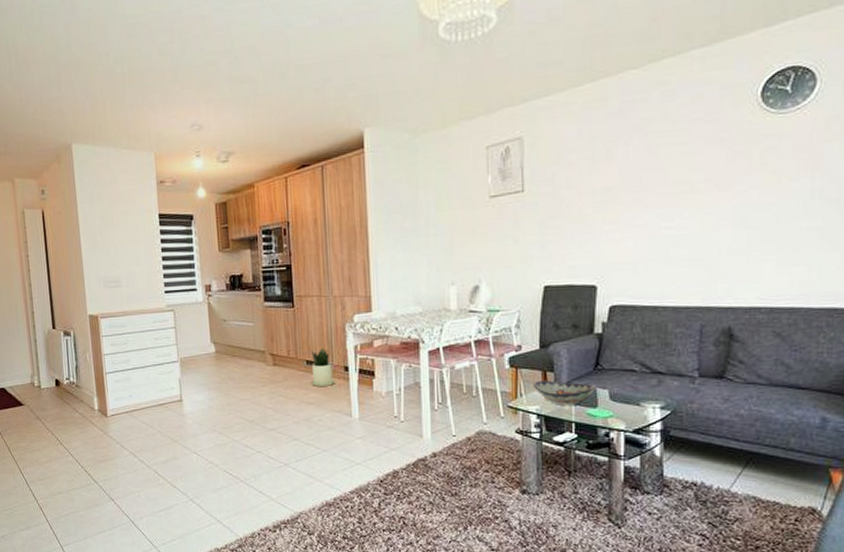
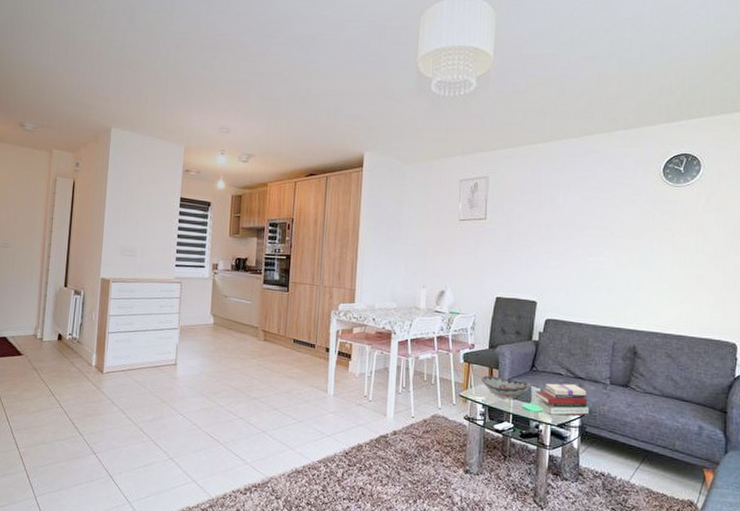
planter: present [311,348,335,388] -> none [295,330,316,364]
books: none [602,381,674,420] -> present [535,383,590,416]

